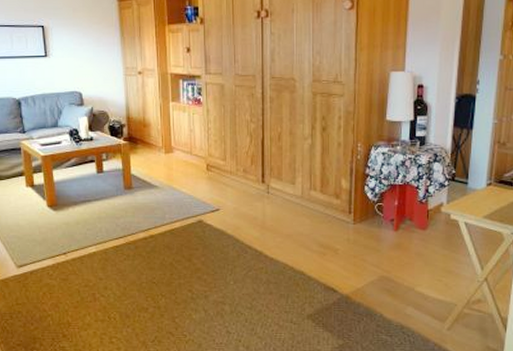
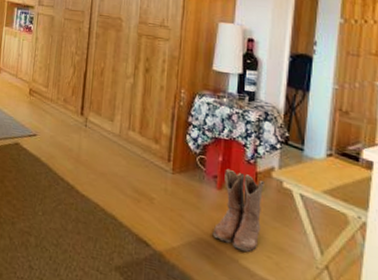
boots: none [392,211,435,281] -> present [212,168,265,253]

